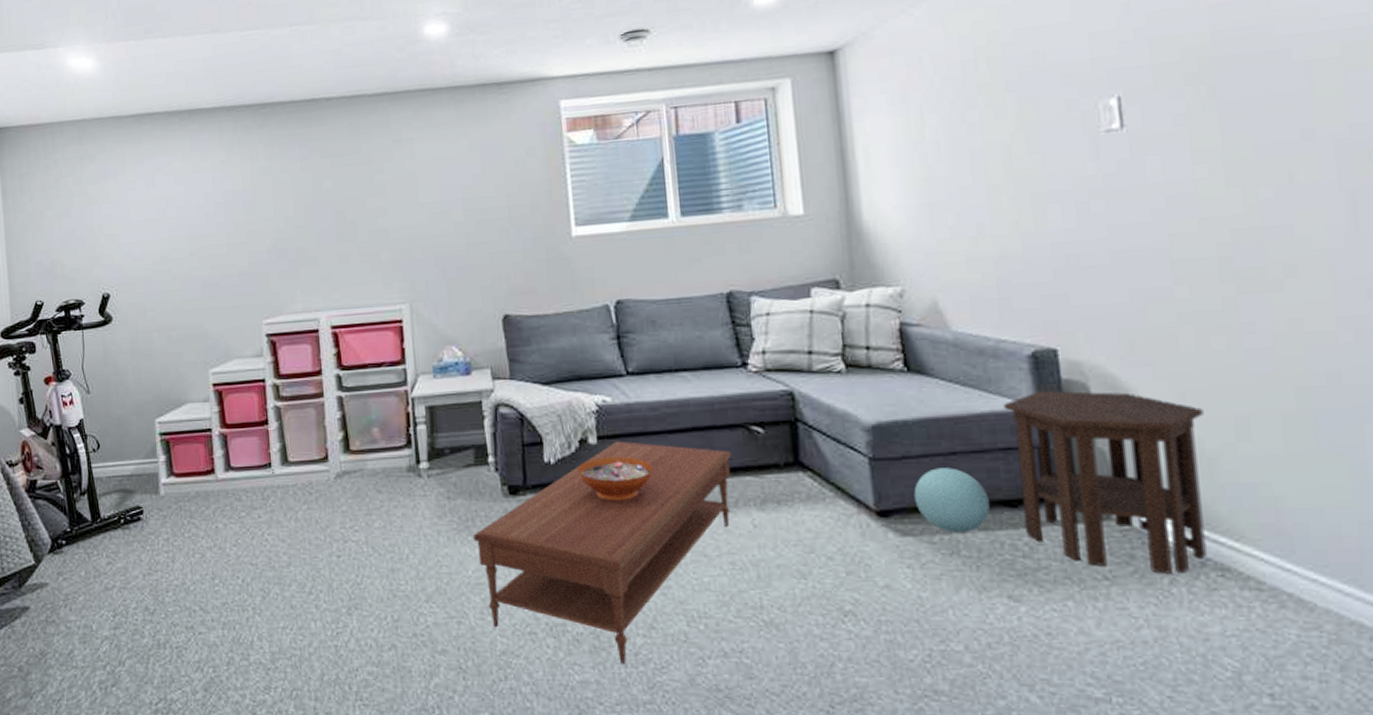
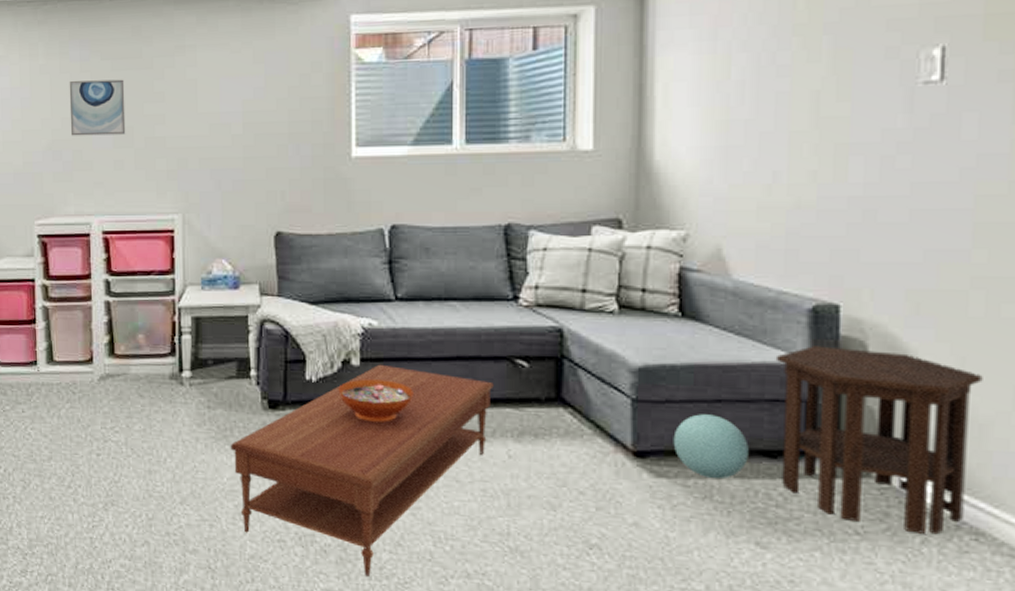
wall art: none [290,175,349,234] -> present [69,79,126,136]

